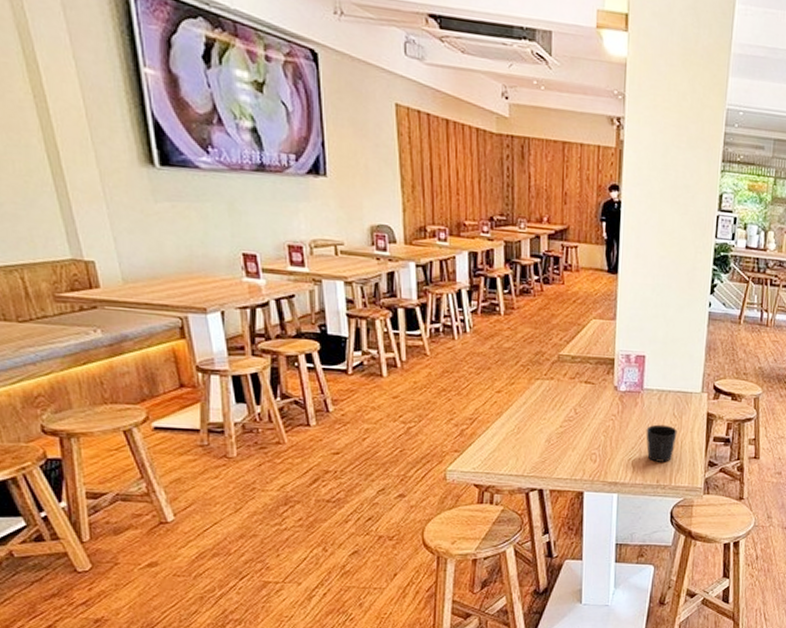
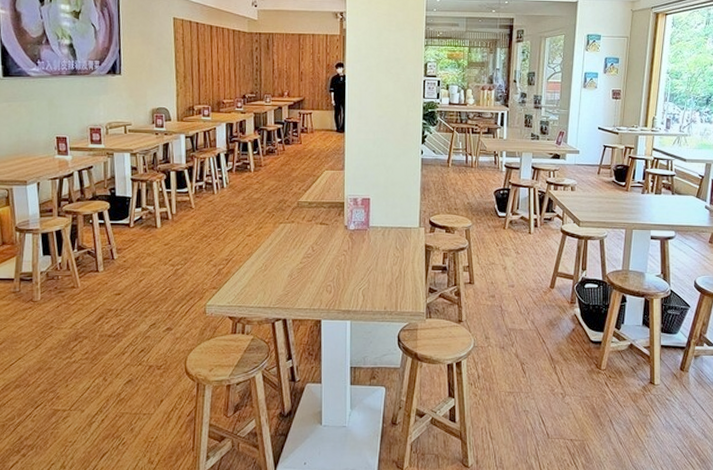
cup: present [646,424,678,462] -> none [373,257,400,291]

